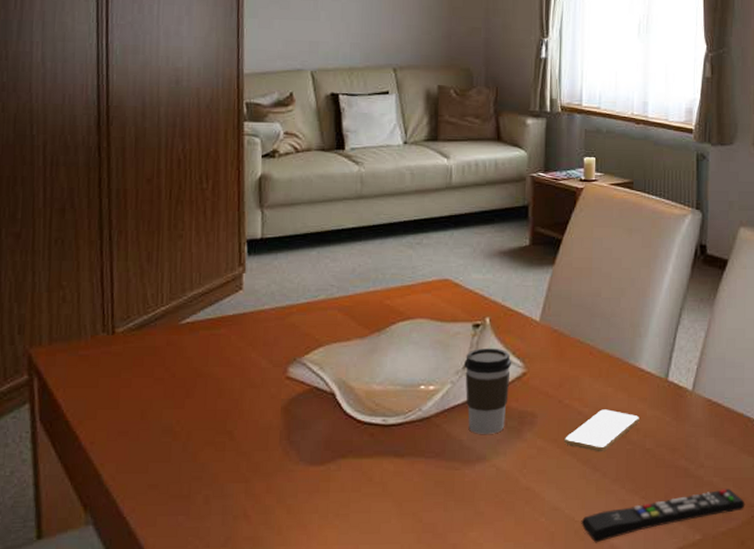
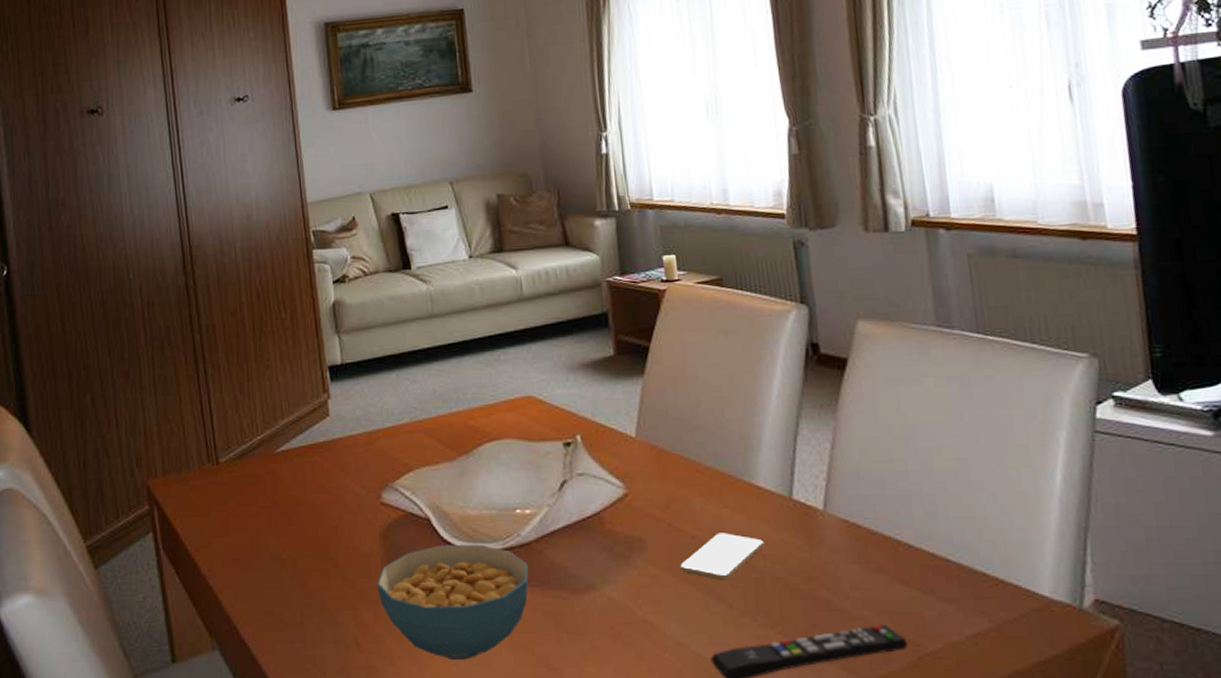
cereal bowl: none [273,418,426,528] -> present [377,544,529,660]
coffee cup: present [464,347,512,434] -> none [559,467,612,561]

